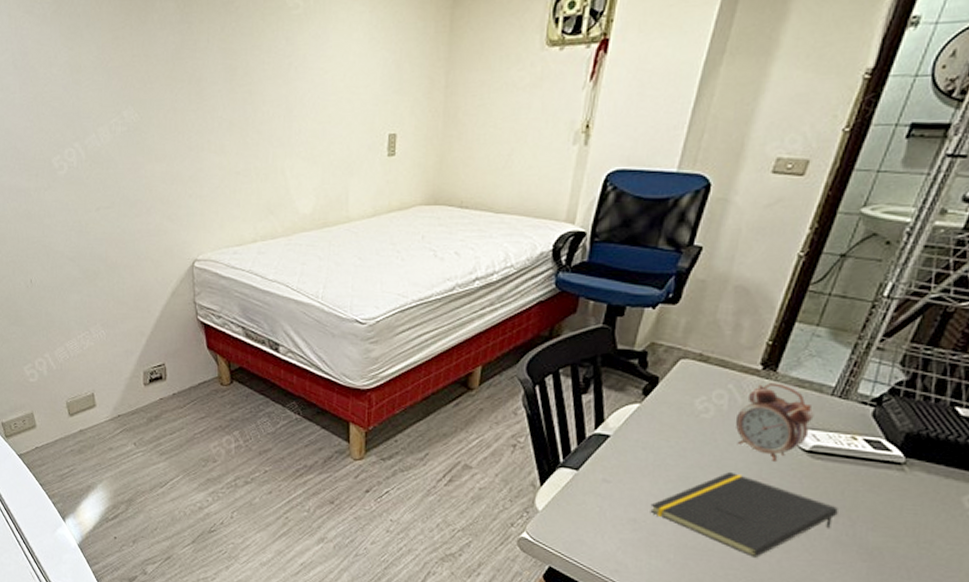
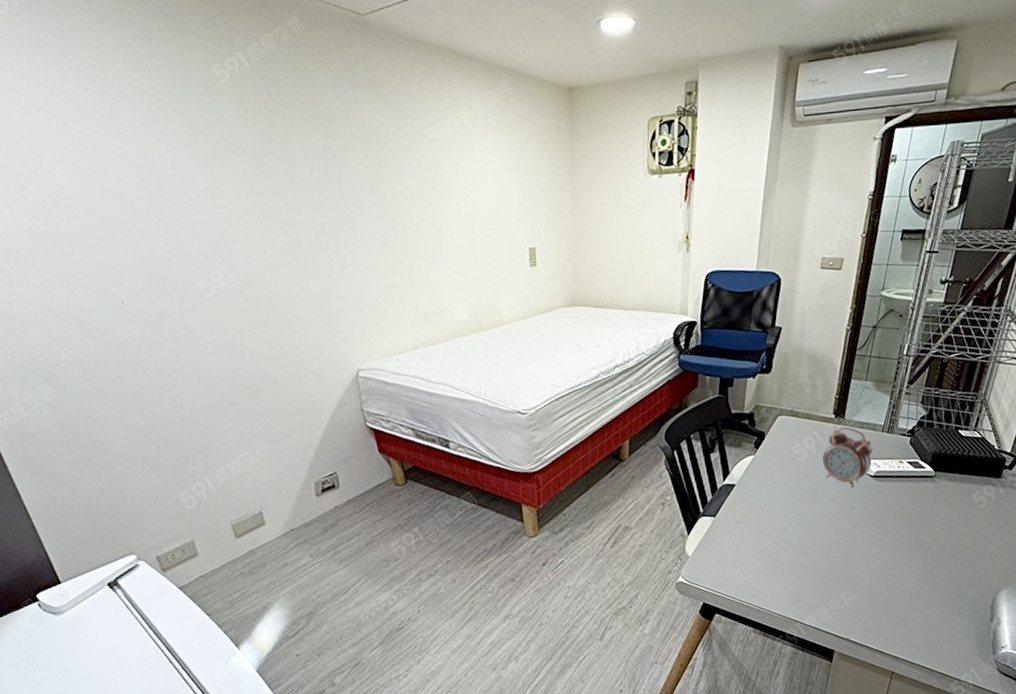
notepad: present [650,471,838,558] -> none [772,500,899,566]

